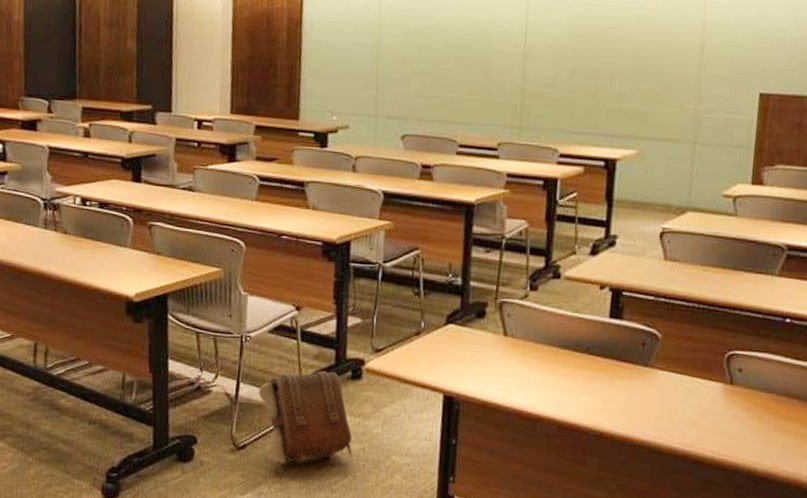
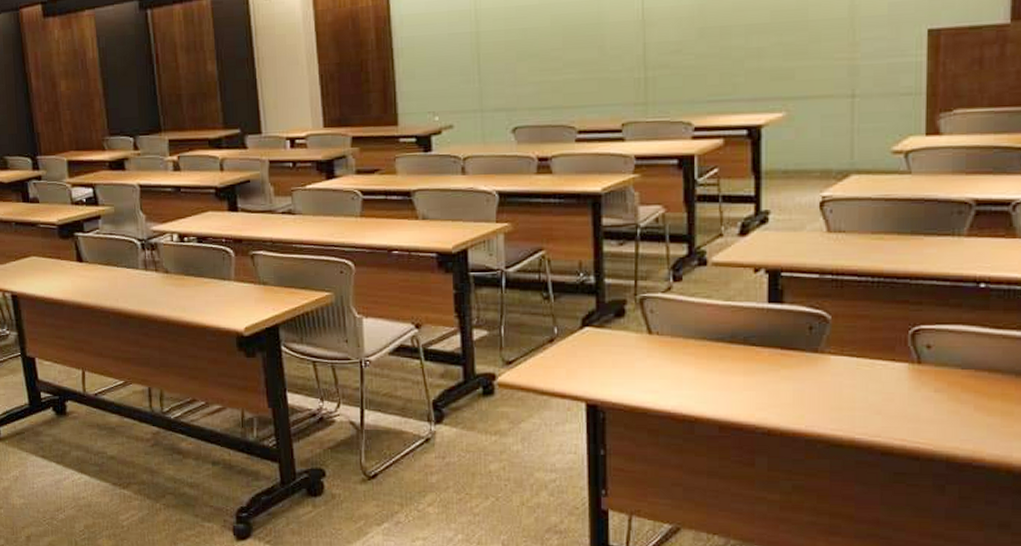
pouch: present [258,370,352,464] -> none [385,389,492,491]

